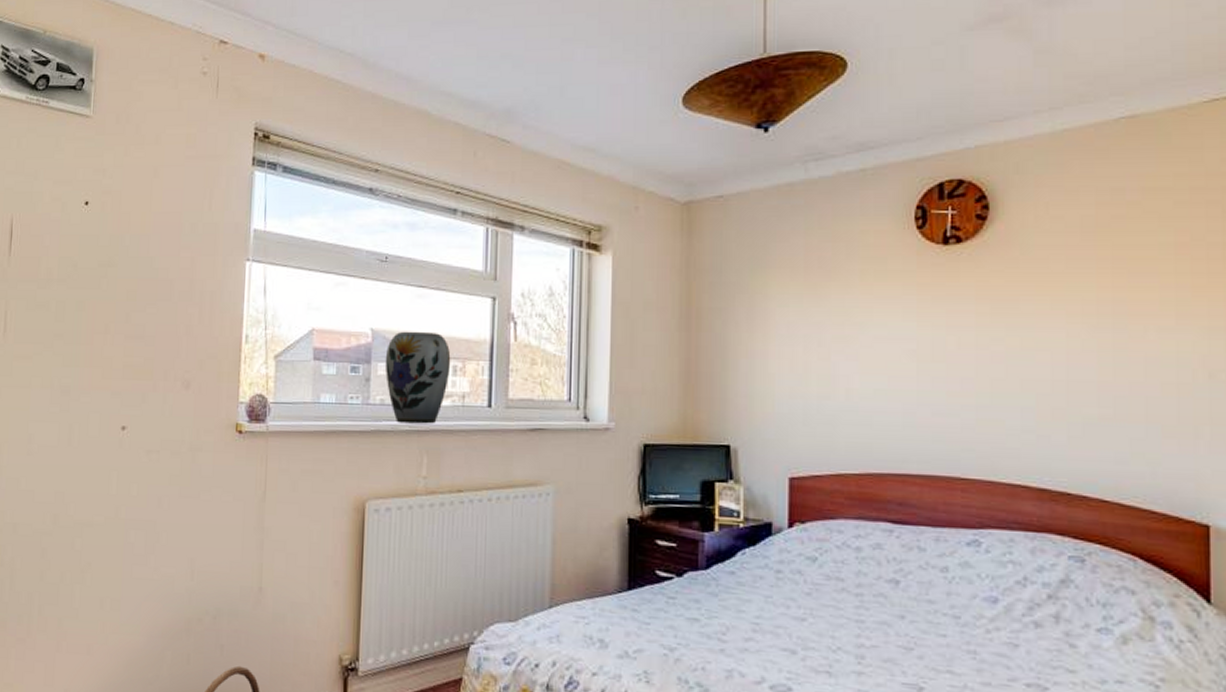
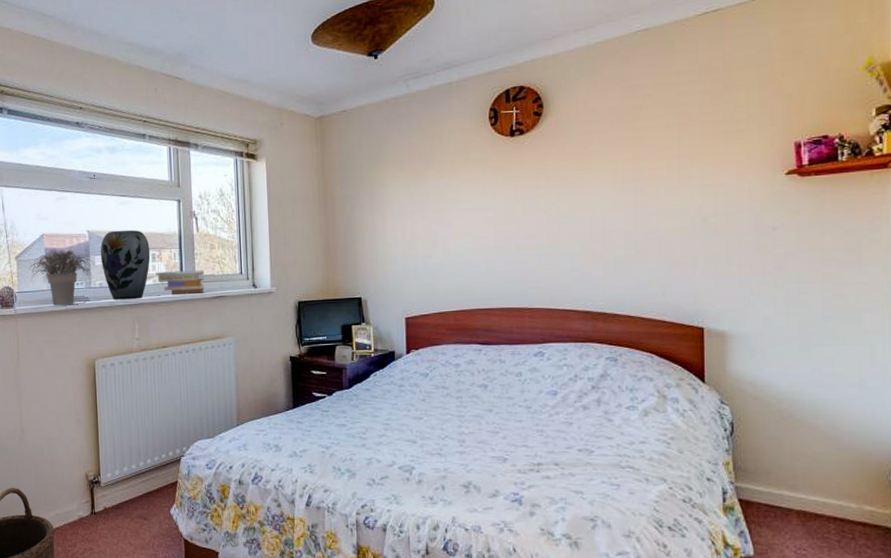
potted plant: none [291,350,377,426] -> present [29,249,95,306]
books: none [456,390,521,424] -> present [156,270,205,296]
mug: none [689,507,724,541] -> present [334,345,360,368]

